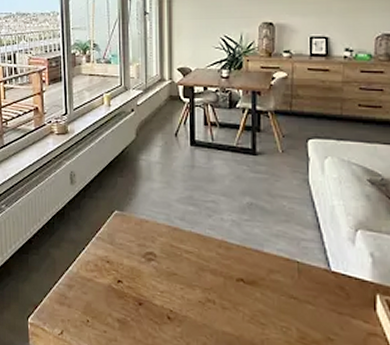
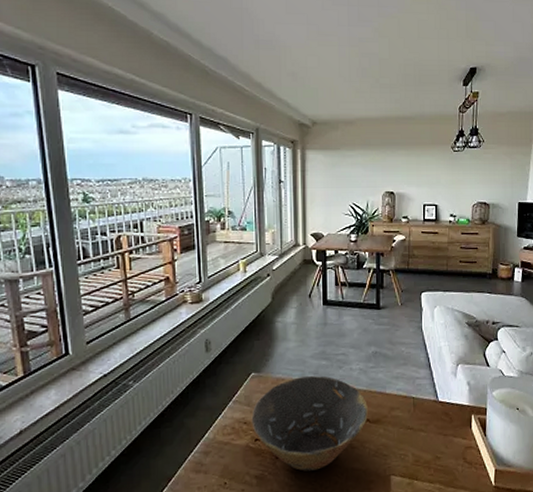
bowl: none [114,221,242,326] -> present [251,376,368,471]

